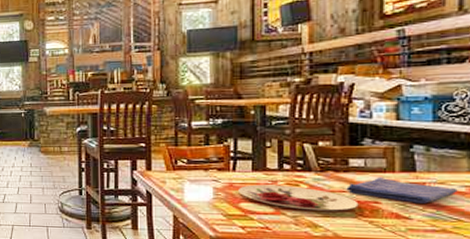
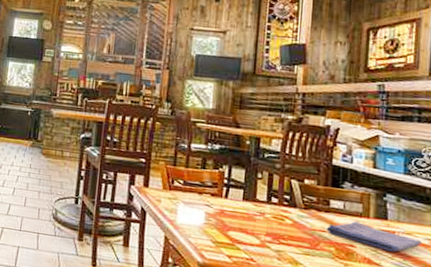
plate: present [239,184,359,211] -> none [228,214,336,251]

